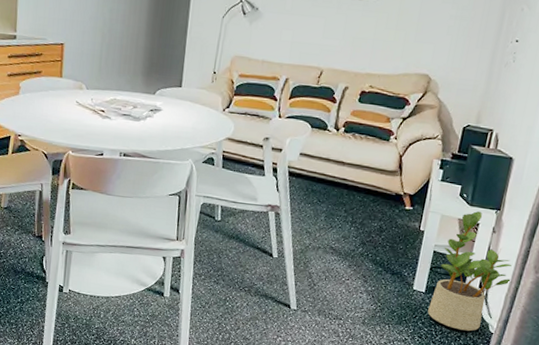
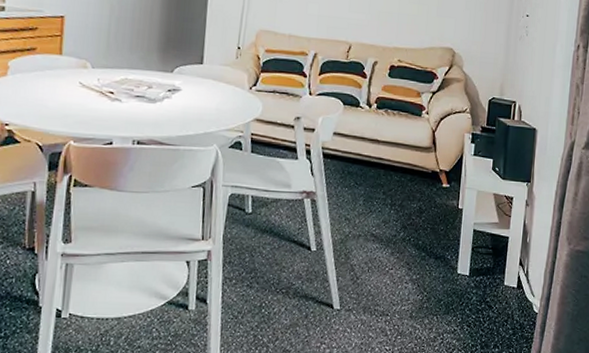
potted plant: present [427,211,512,331] -> none [473,185,549,314]

